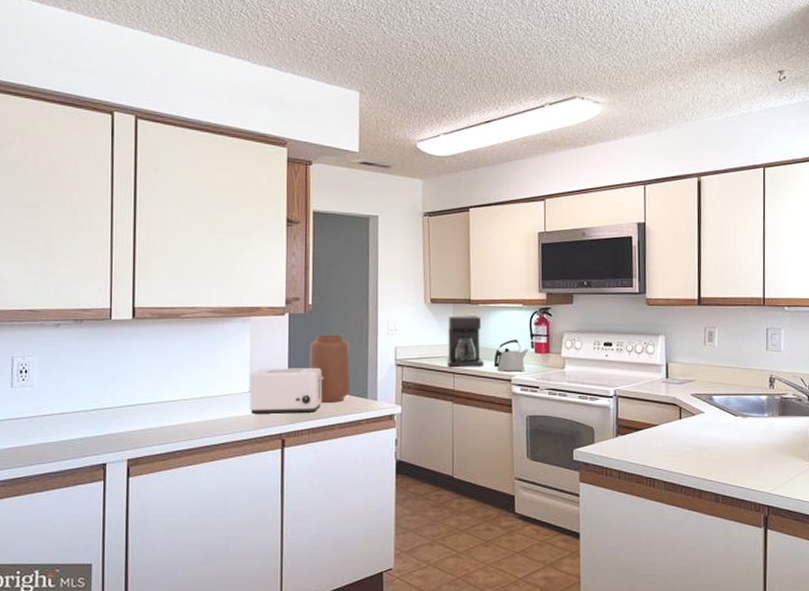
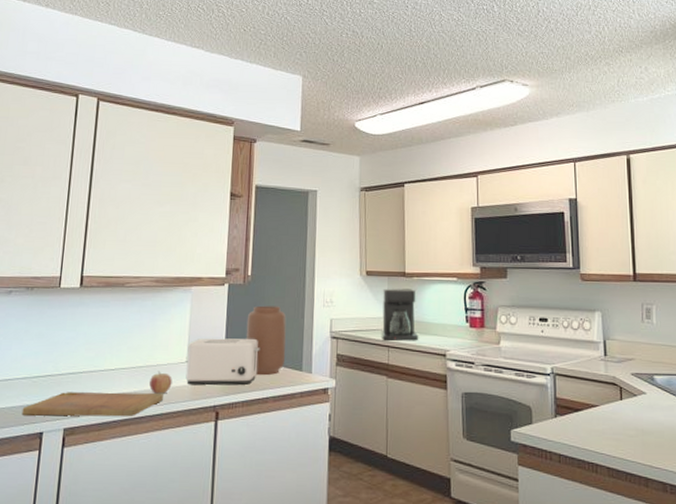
cutting board: none [82,423,227,448] -> present [22,392,163,417]
fruit: none [213,401,236,424] -> present [149,371,172,394]
kettle: present [493,338,529,373] -> none [428,312,464,347]

